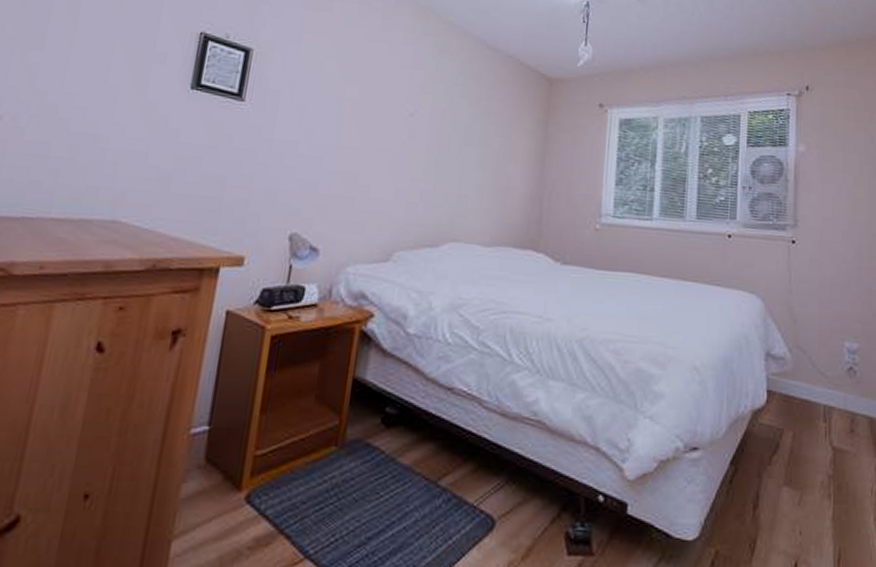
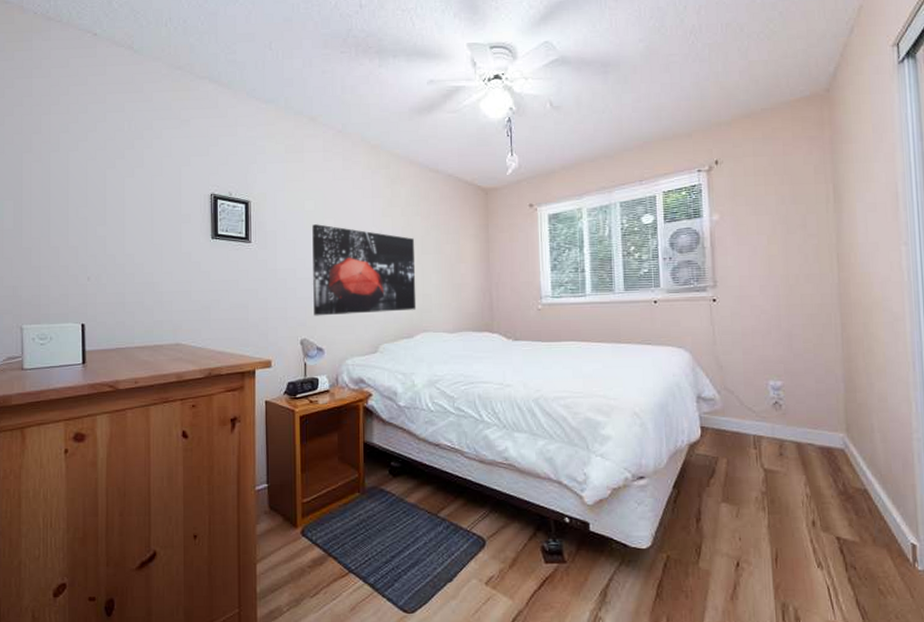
wall art: none [313,90,458,213] -> present [312,224,417,316]

